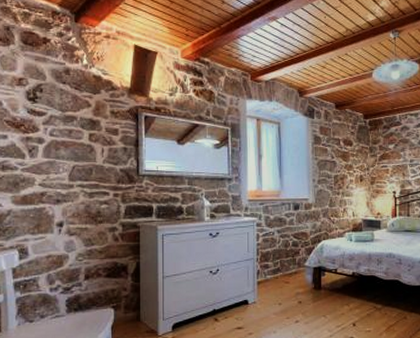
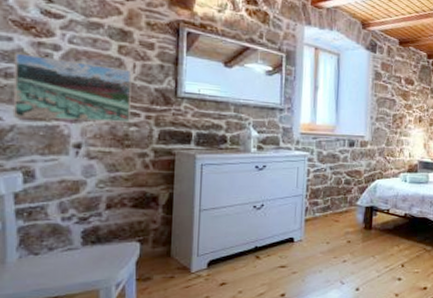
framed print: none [9,148,101,203] -> present [12,52,132,122]

